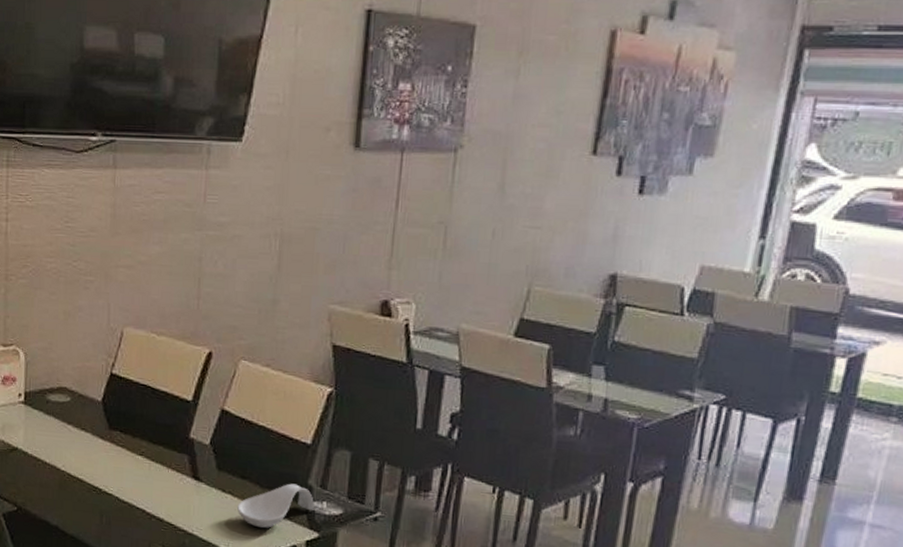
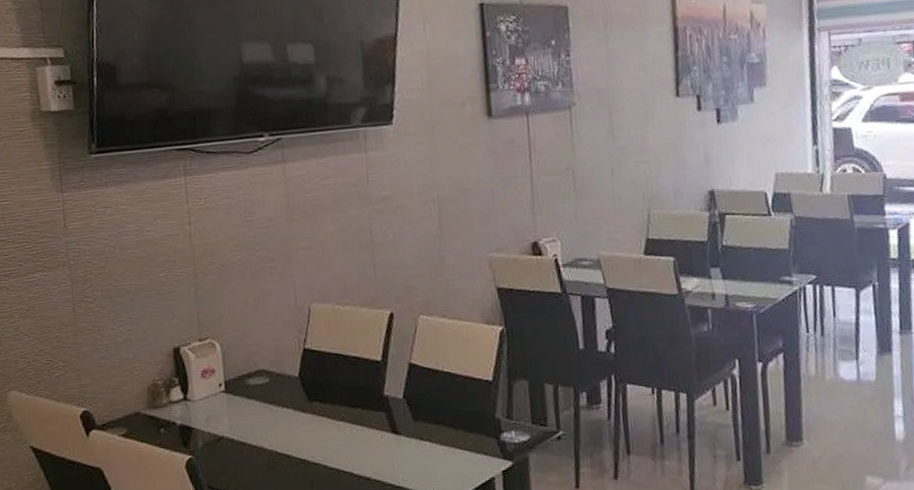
spoon rest: present [237,483,314,529] -> none [436,419,504,468]

